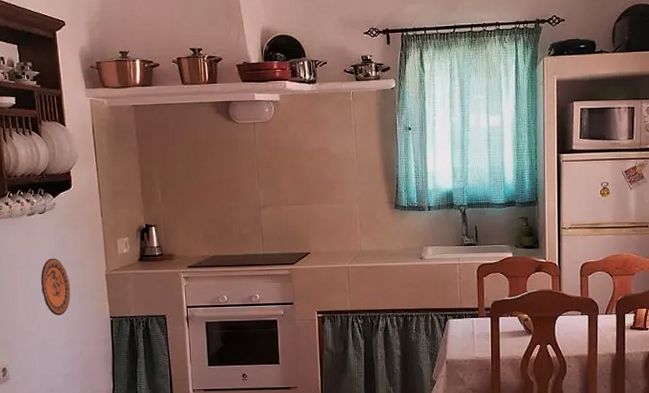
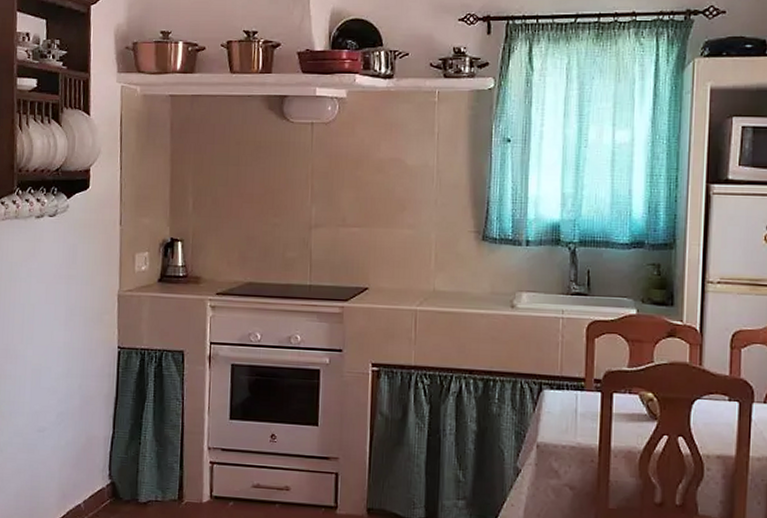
decorative plate: present [41,258,71,316] -> none [42,270,76,340]

